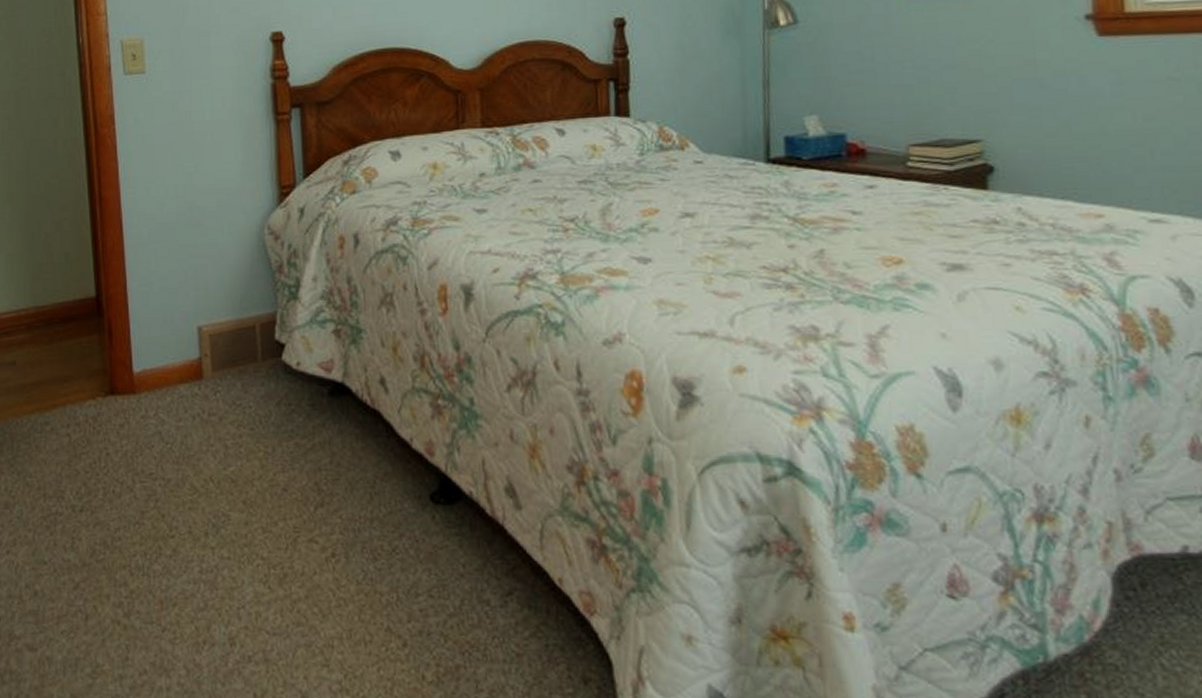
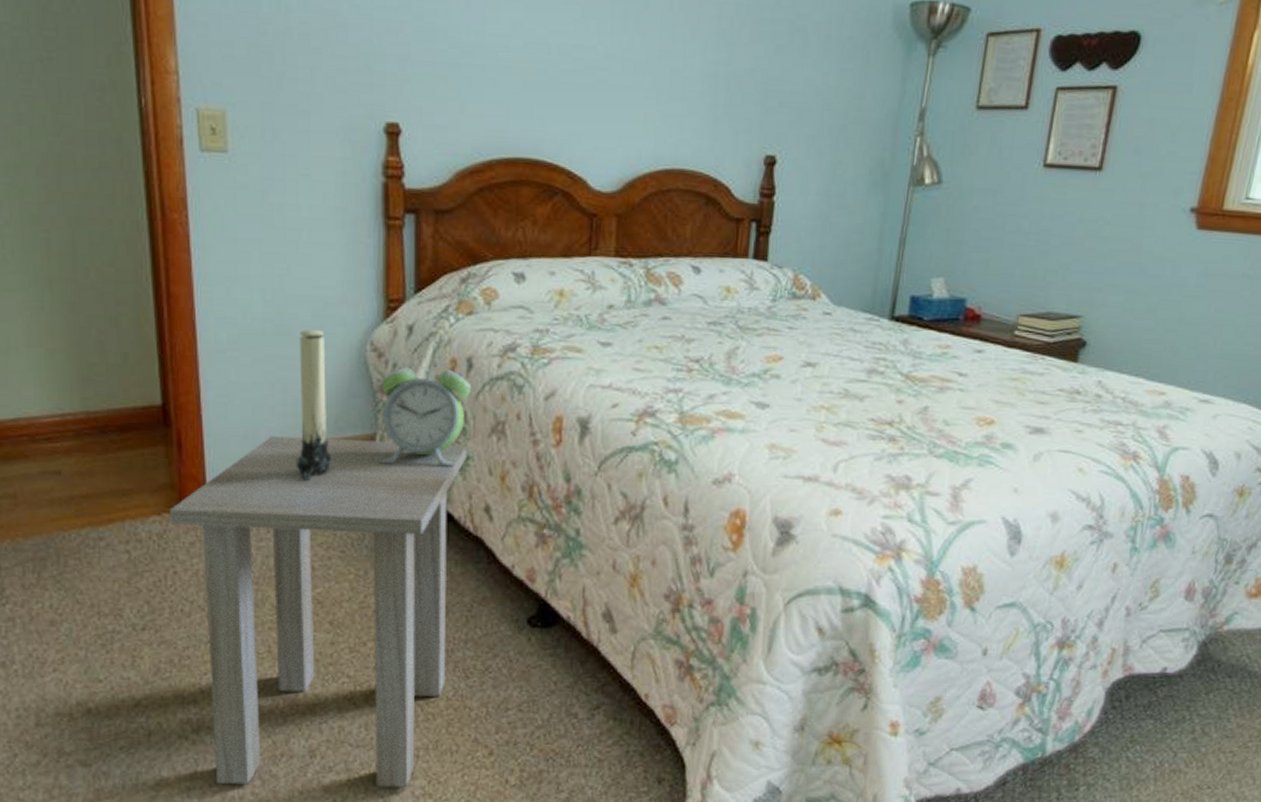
side table: none [103,318,360,682] -> present [170,436,468,788]
candle: none [207,219,239,362] -> present [295,330,332,482]
alarm clock: none [279,234,360,340] -> present [378,355,472,466]

